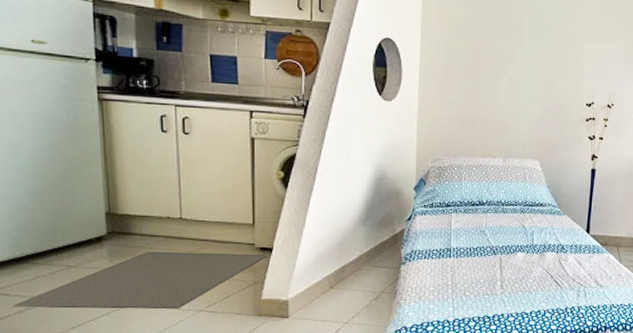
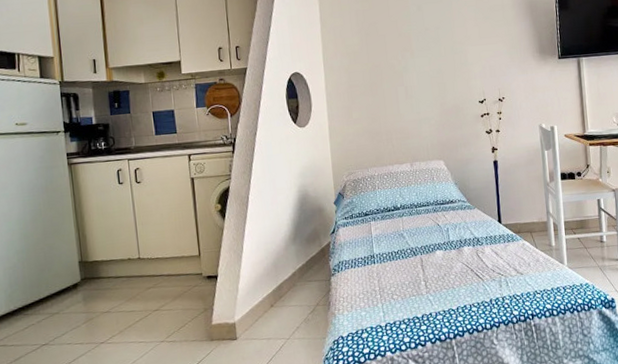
doormat: present [12,252,266,309] -> none [9,282,213,356]

